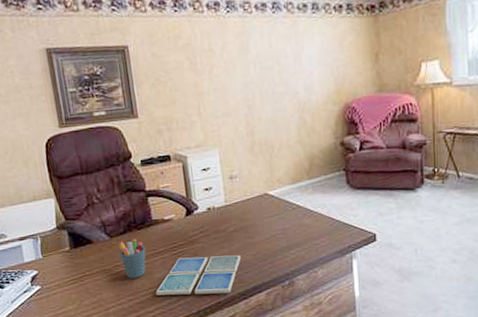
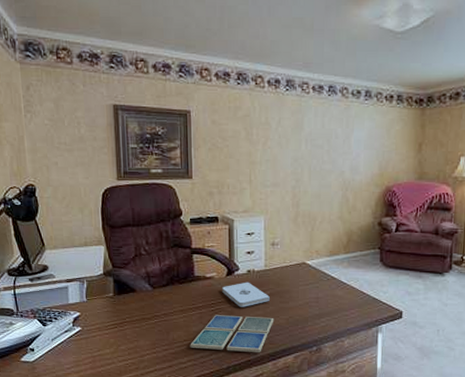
pen holder: present [118,238,146,279] -> none [159,292,185,330]
notepad: none [182,220,234,248] -> present [222,282,270,307]

